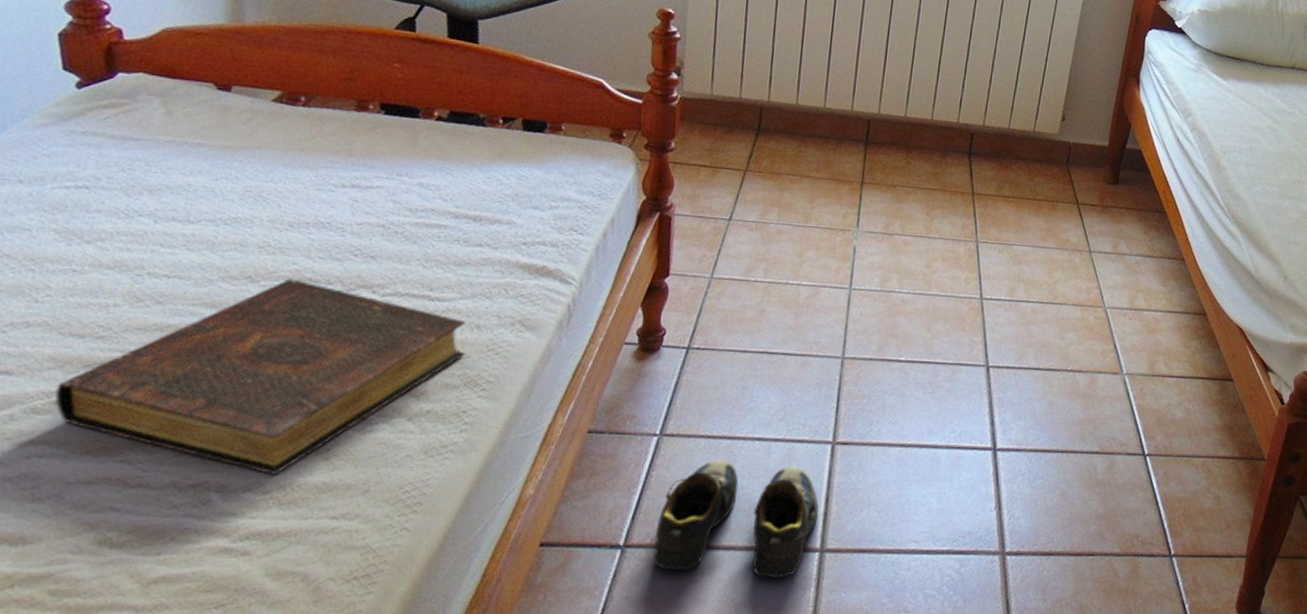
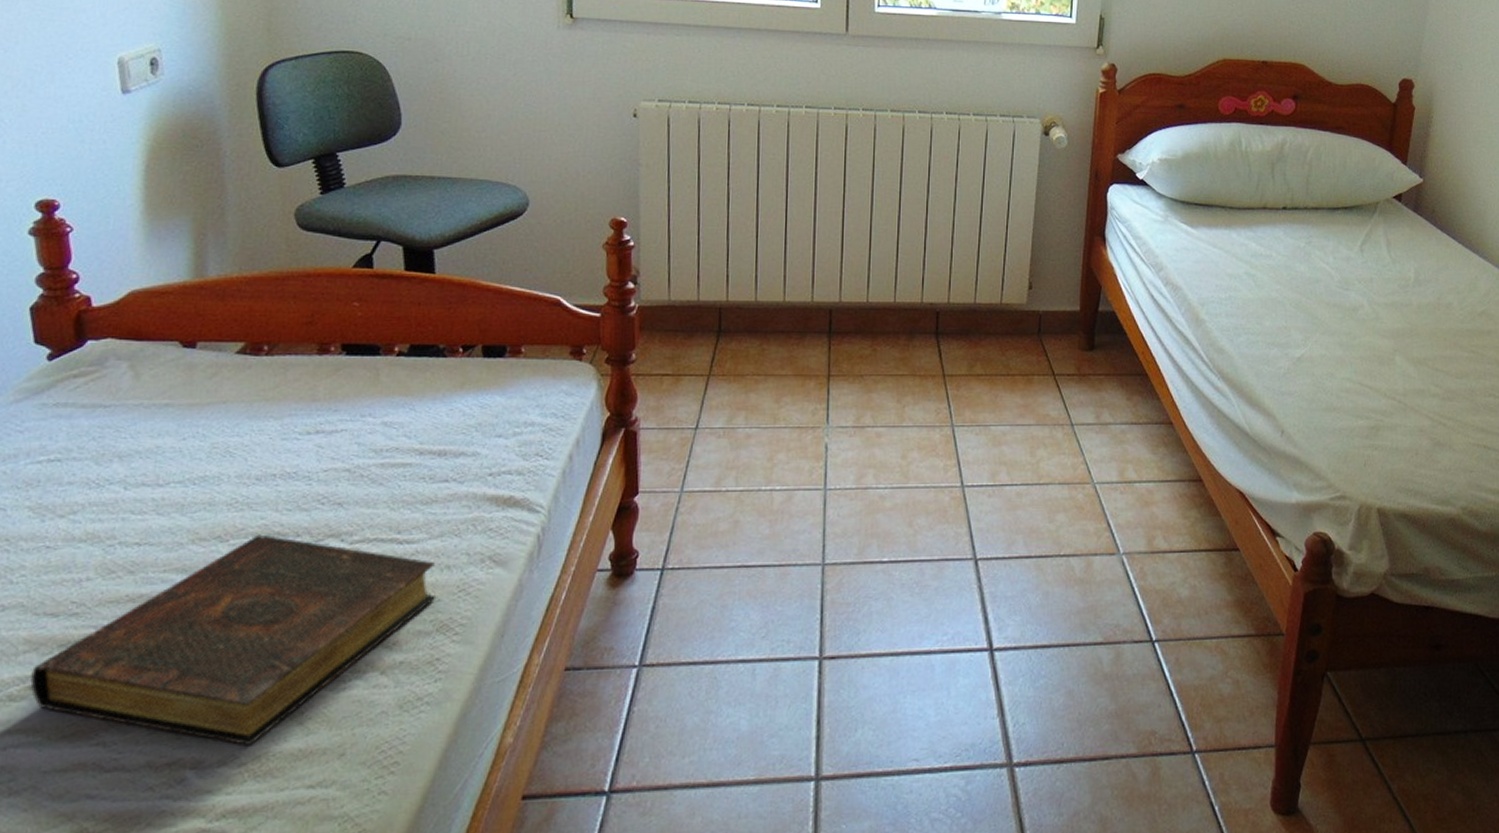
shoe: present [653,459,819,579] -> none [641,686,810,815]

